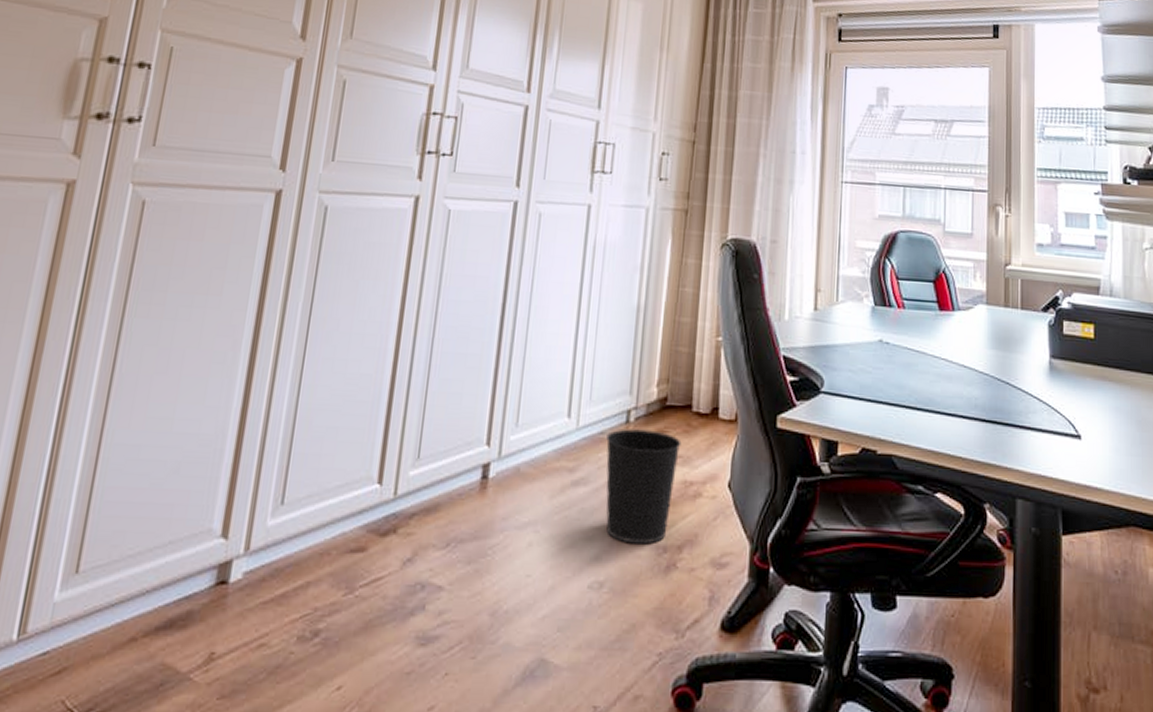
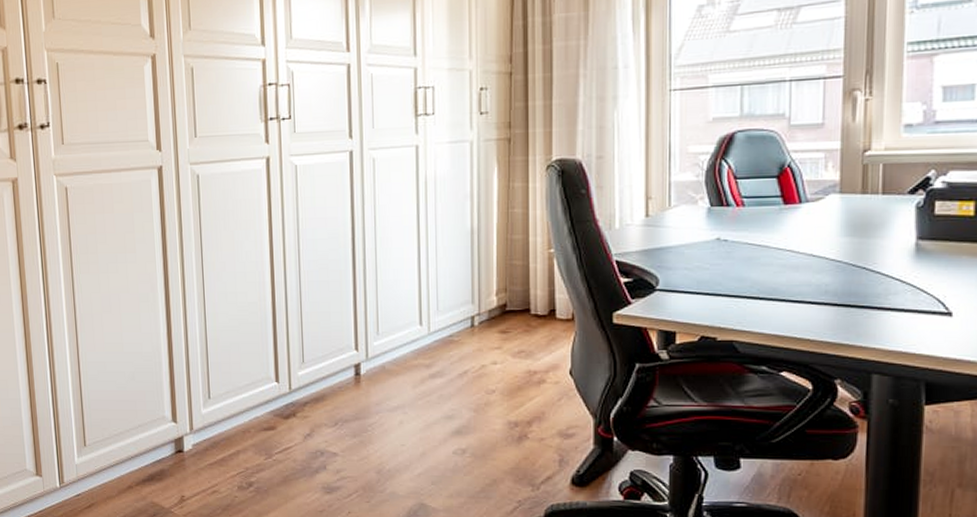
wastebasket: present [606,429,682,545] -> none [455,331,523,421]

